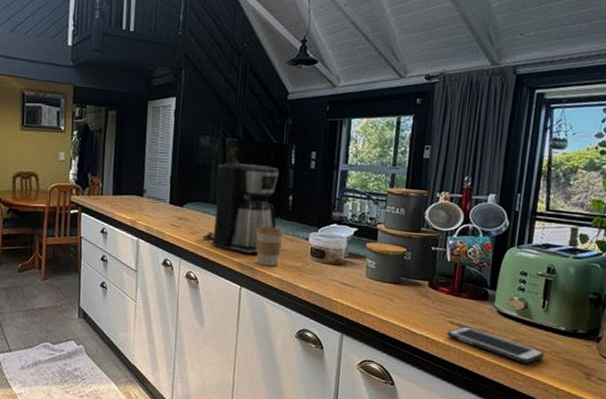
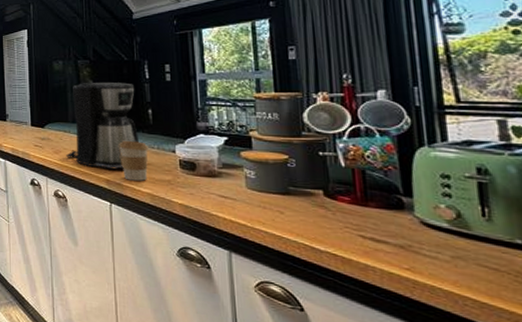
cell phone: present [446,326,544,364] -> none [359,240,501,287]

